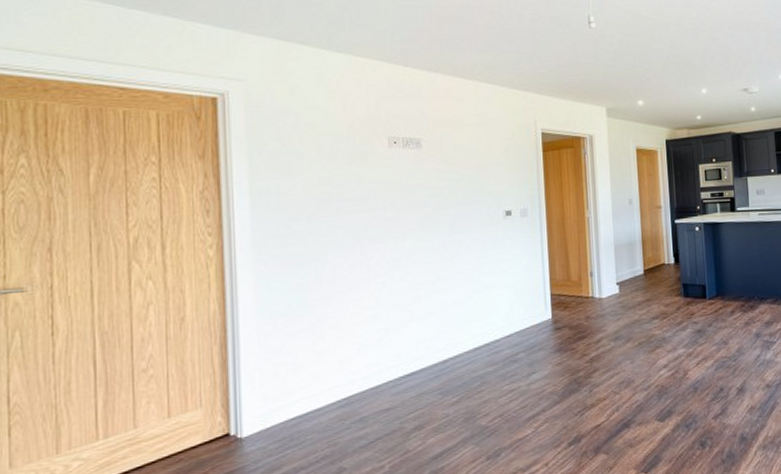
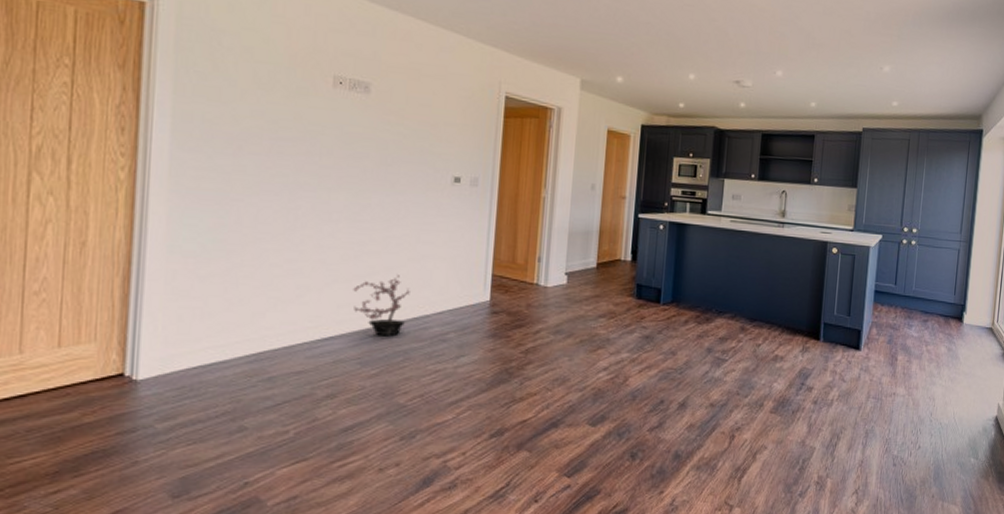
potted plant: none [427,307,479,366] -> present [353,275,410,337]

